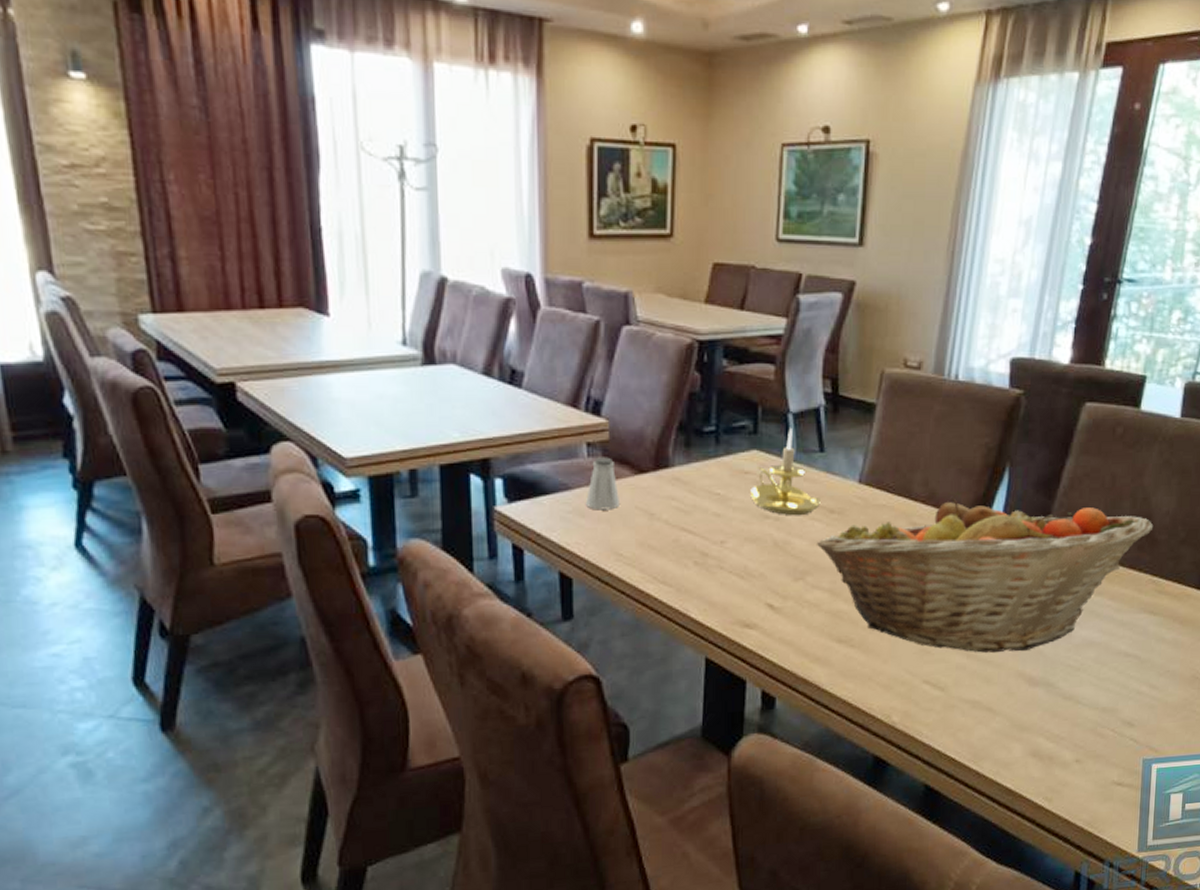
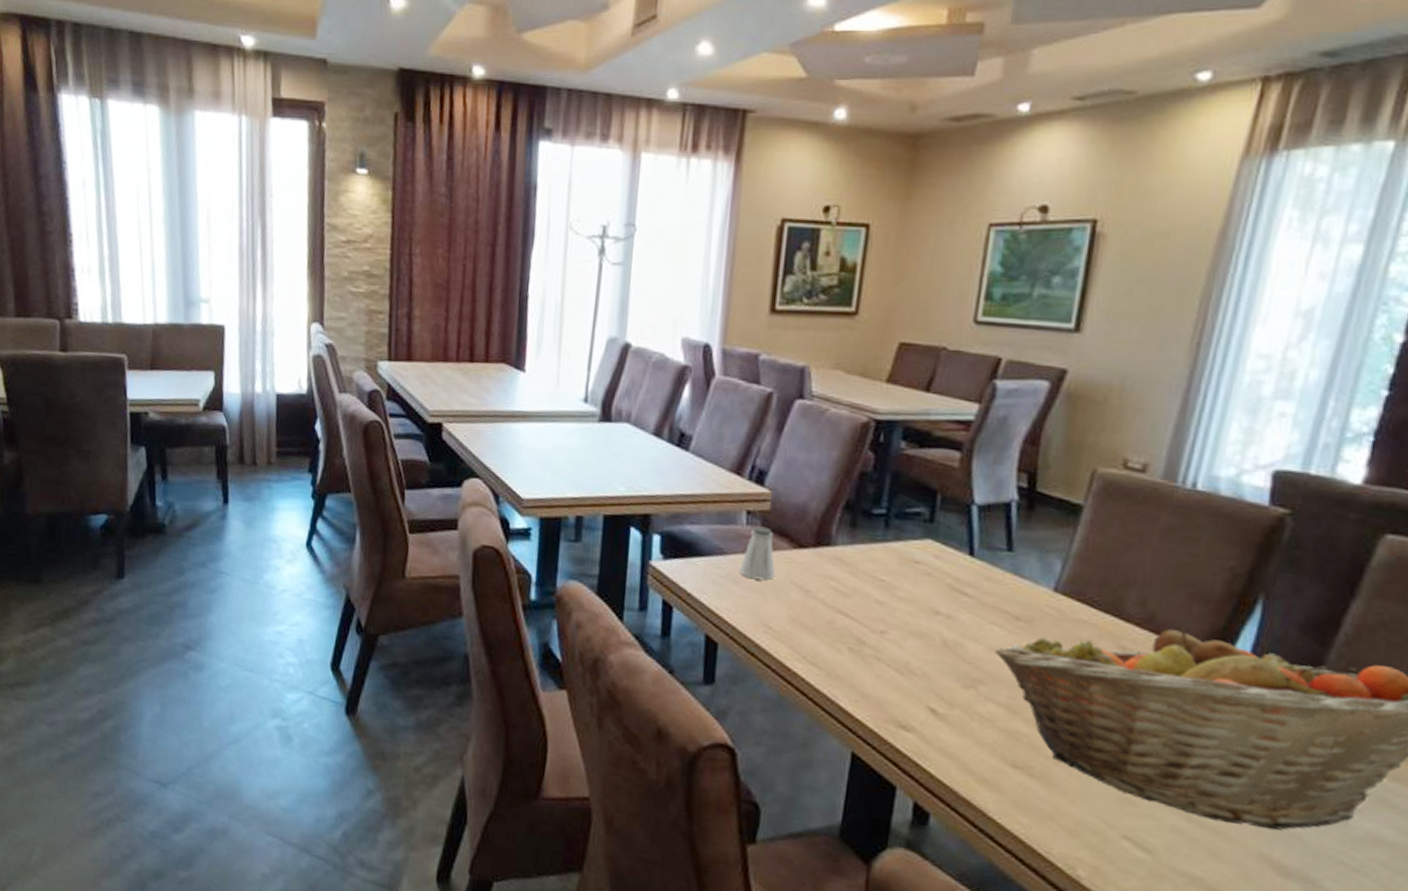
candle holder: present [750,427,821,516] -> none [919,519,1004,618]

